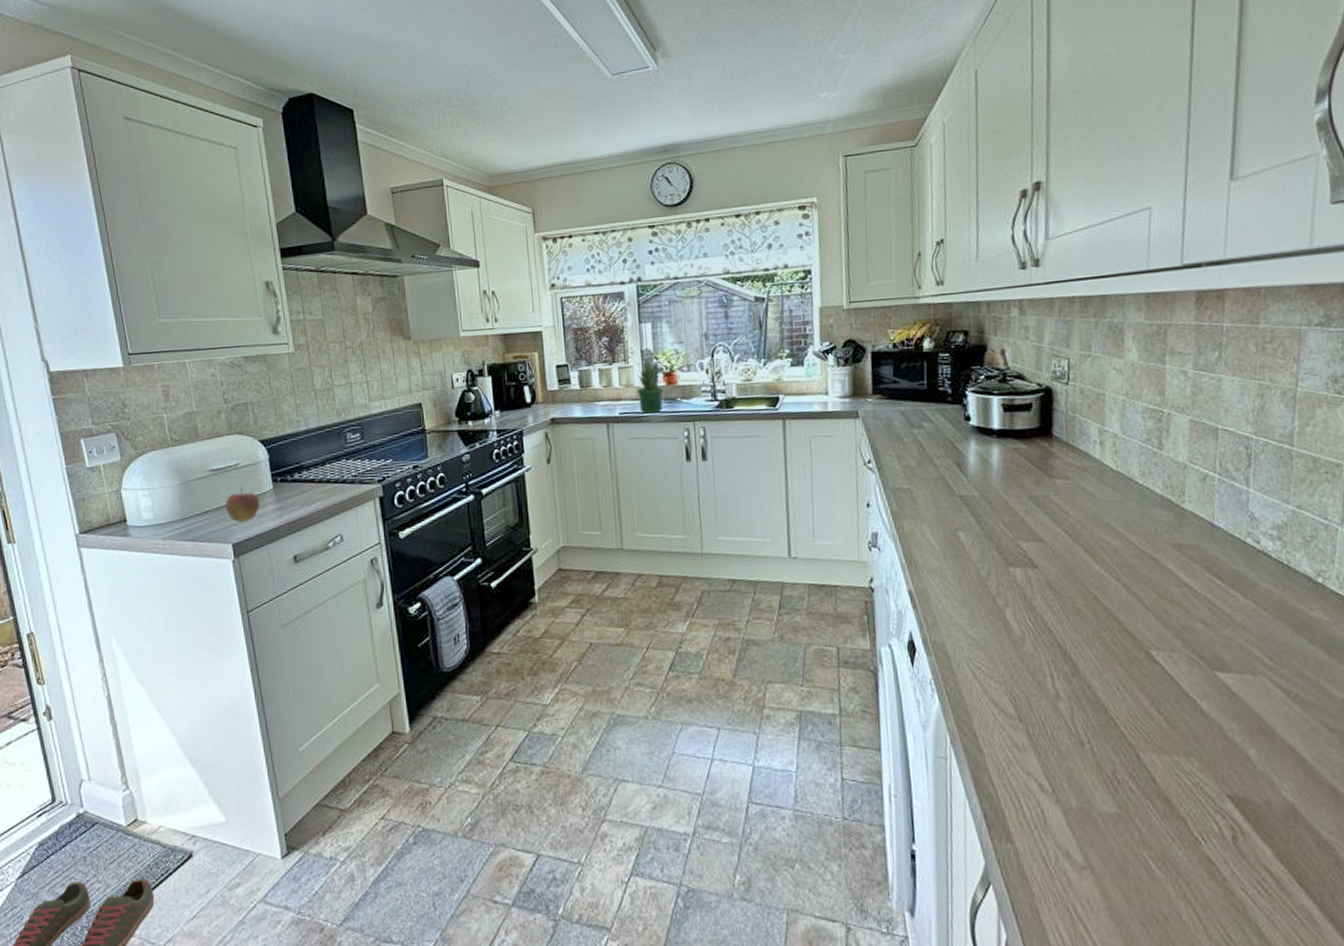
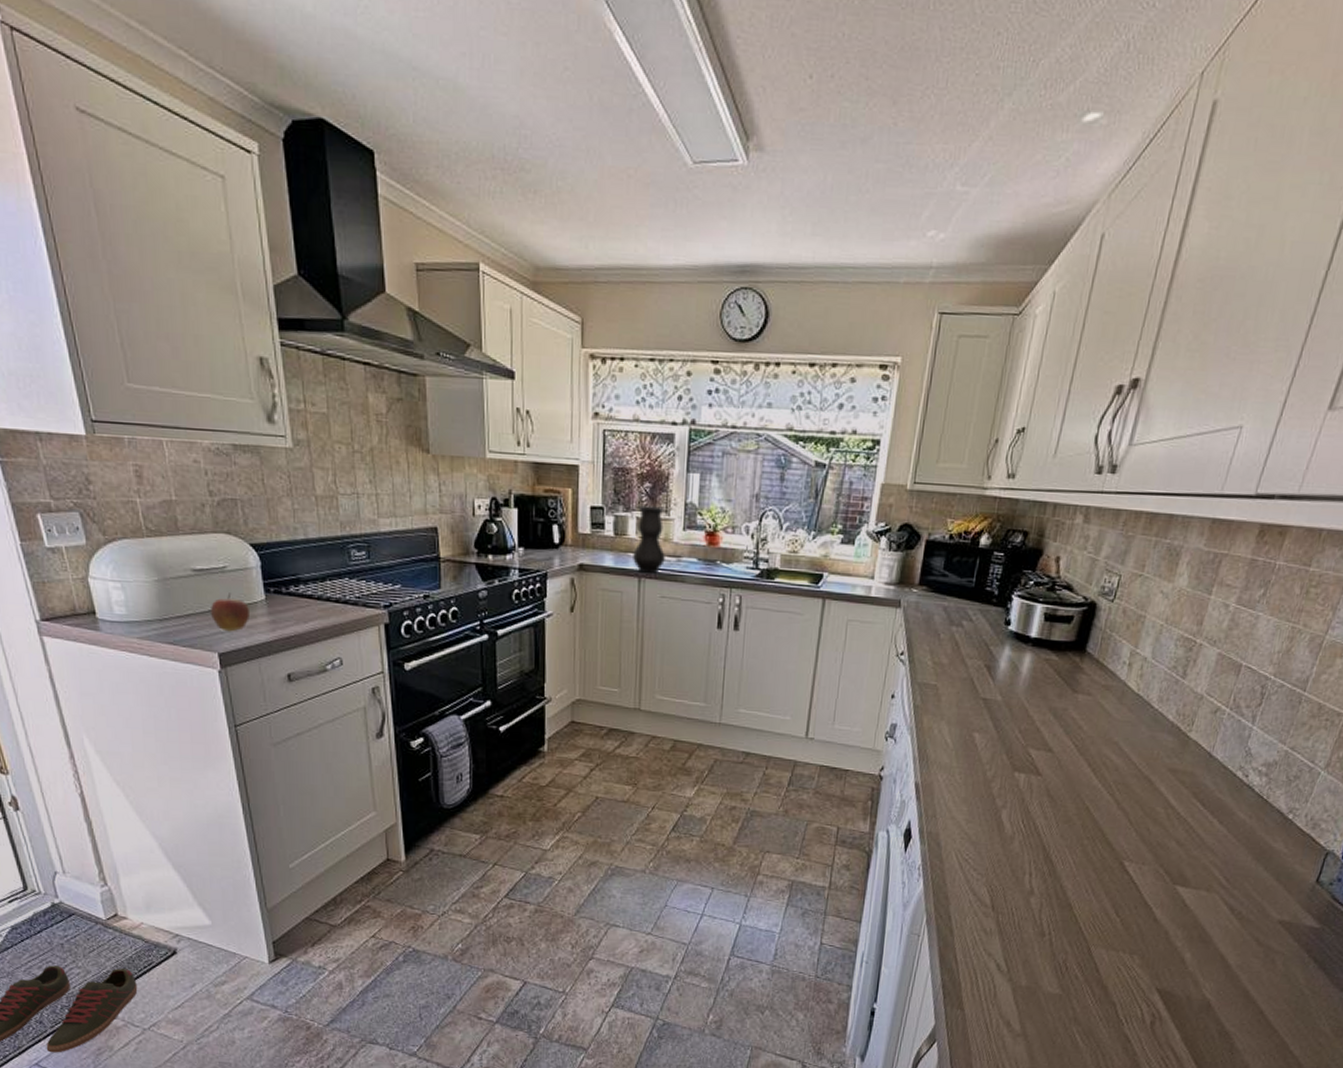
vase: none [597,356,629,418] -> present [633,505,666,573]
planter: present [636,359,664,415] -> none [675,514,704,575]

